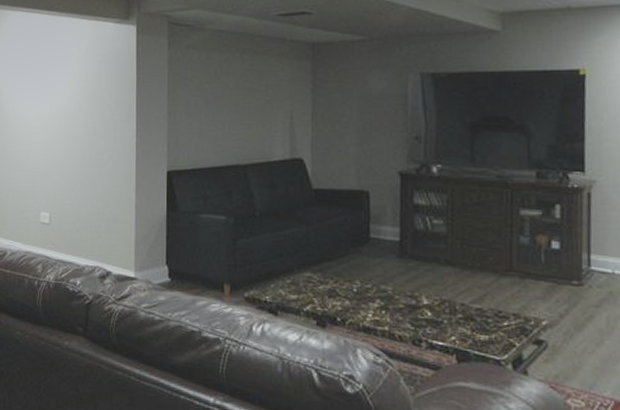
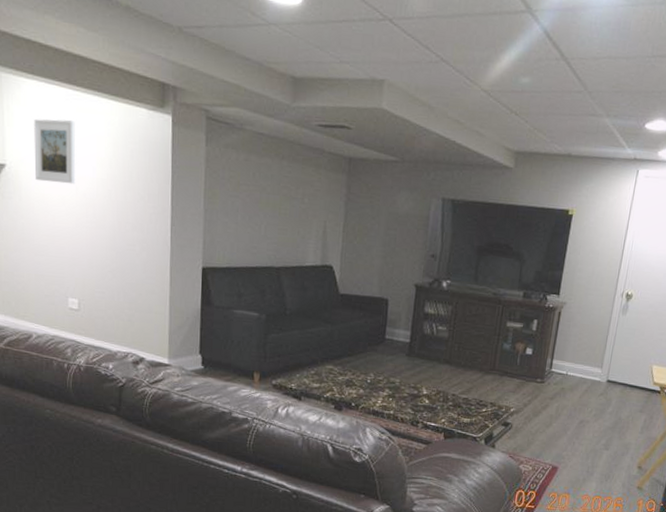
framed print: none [15,43,51,101] -> present [34,119,76,185]

